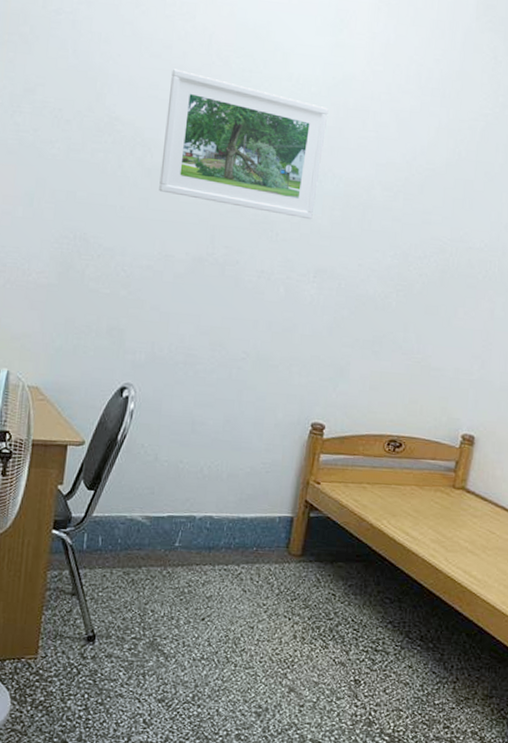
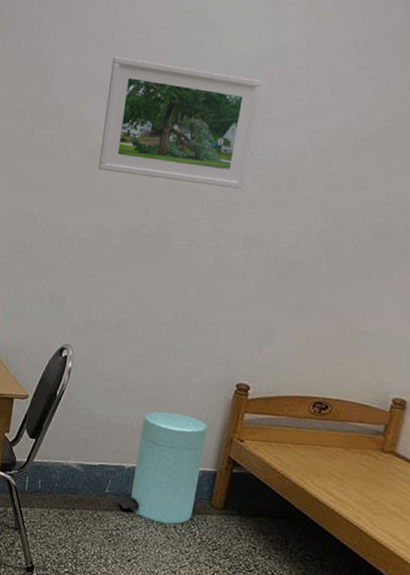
trash can: none [189,455,283,576] -> present [118,411,208,524]

